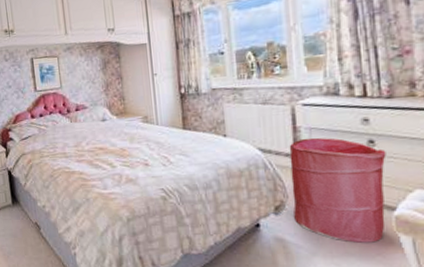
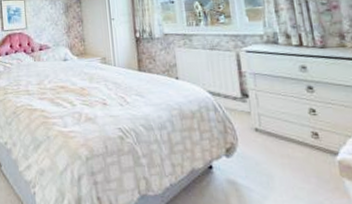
laundry hamper: present [289,137,386,243] -> none [236,82,330,187]

